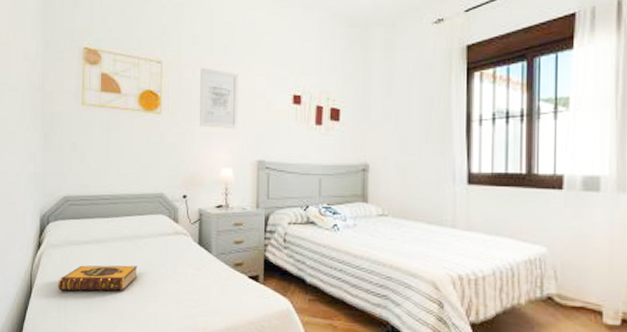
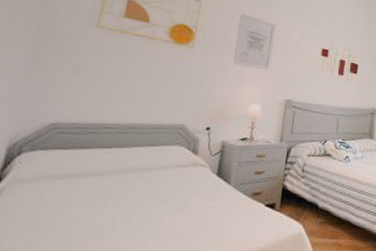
hardback book: present [58,265,138,292] -> none [19,200,141,235]

